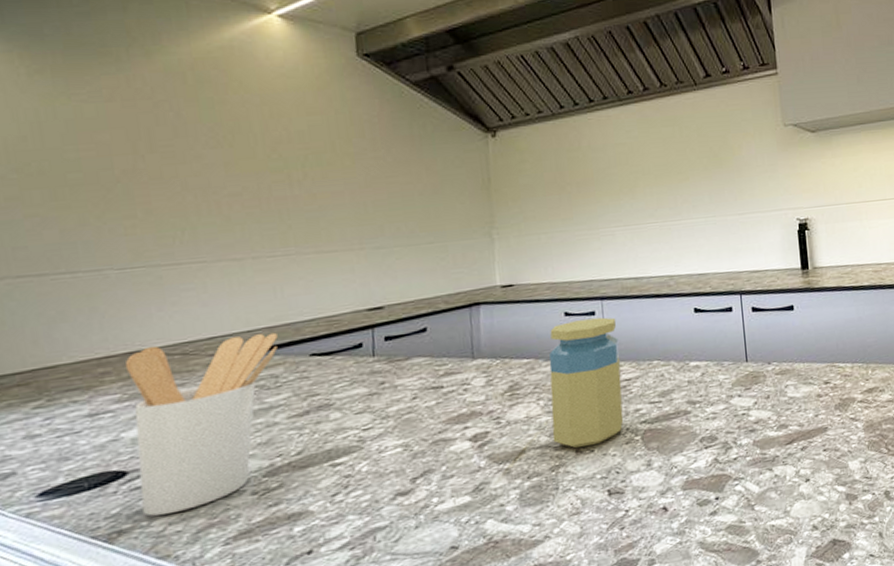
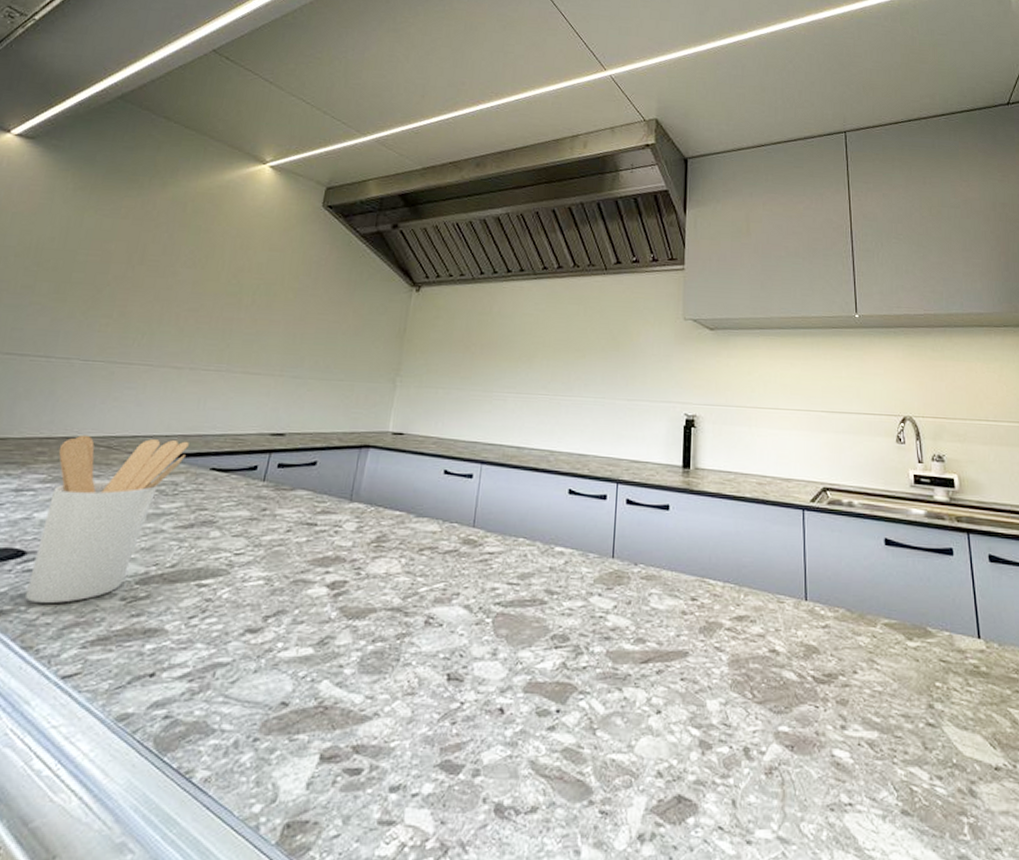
jar: present [549,317,624,449] -> none [405,480,492,619]

